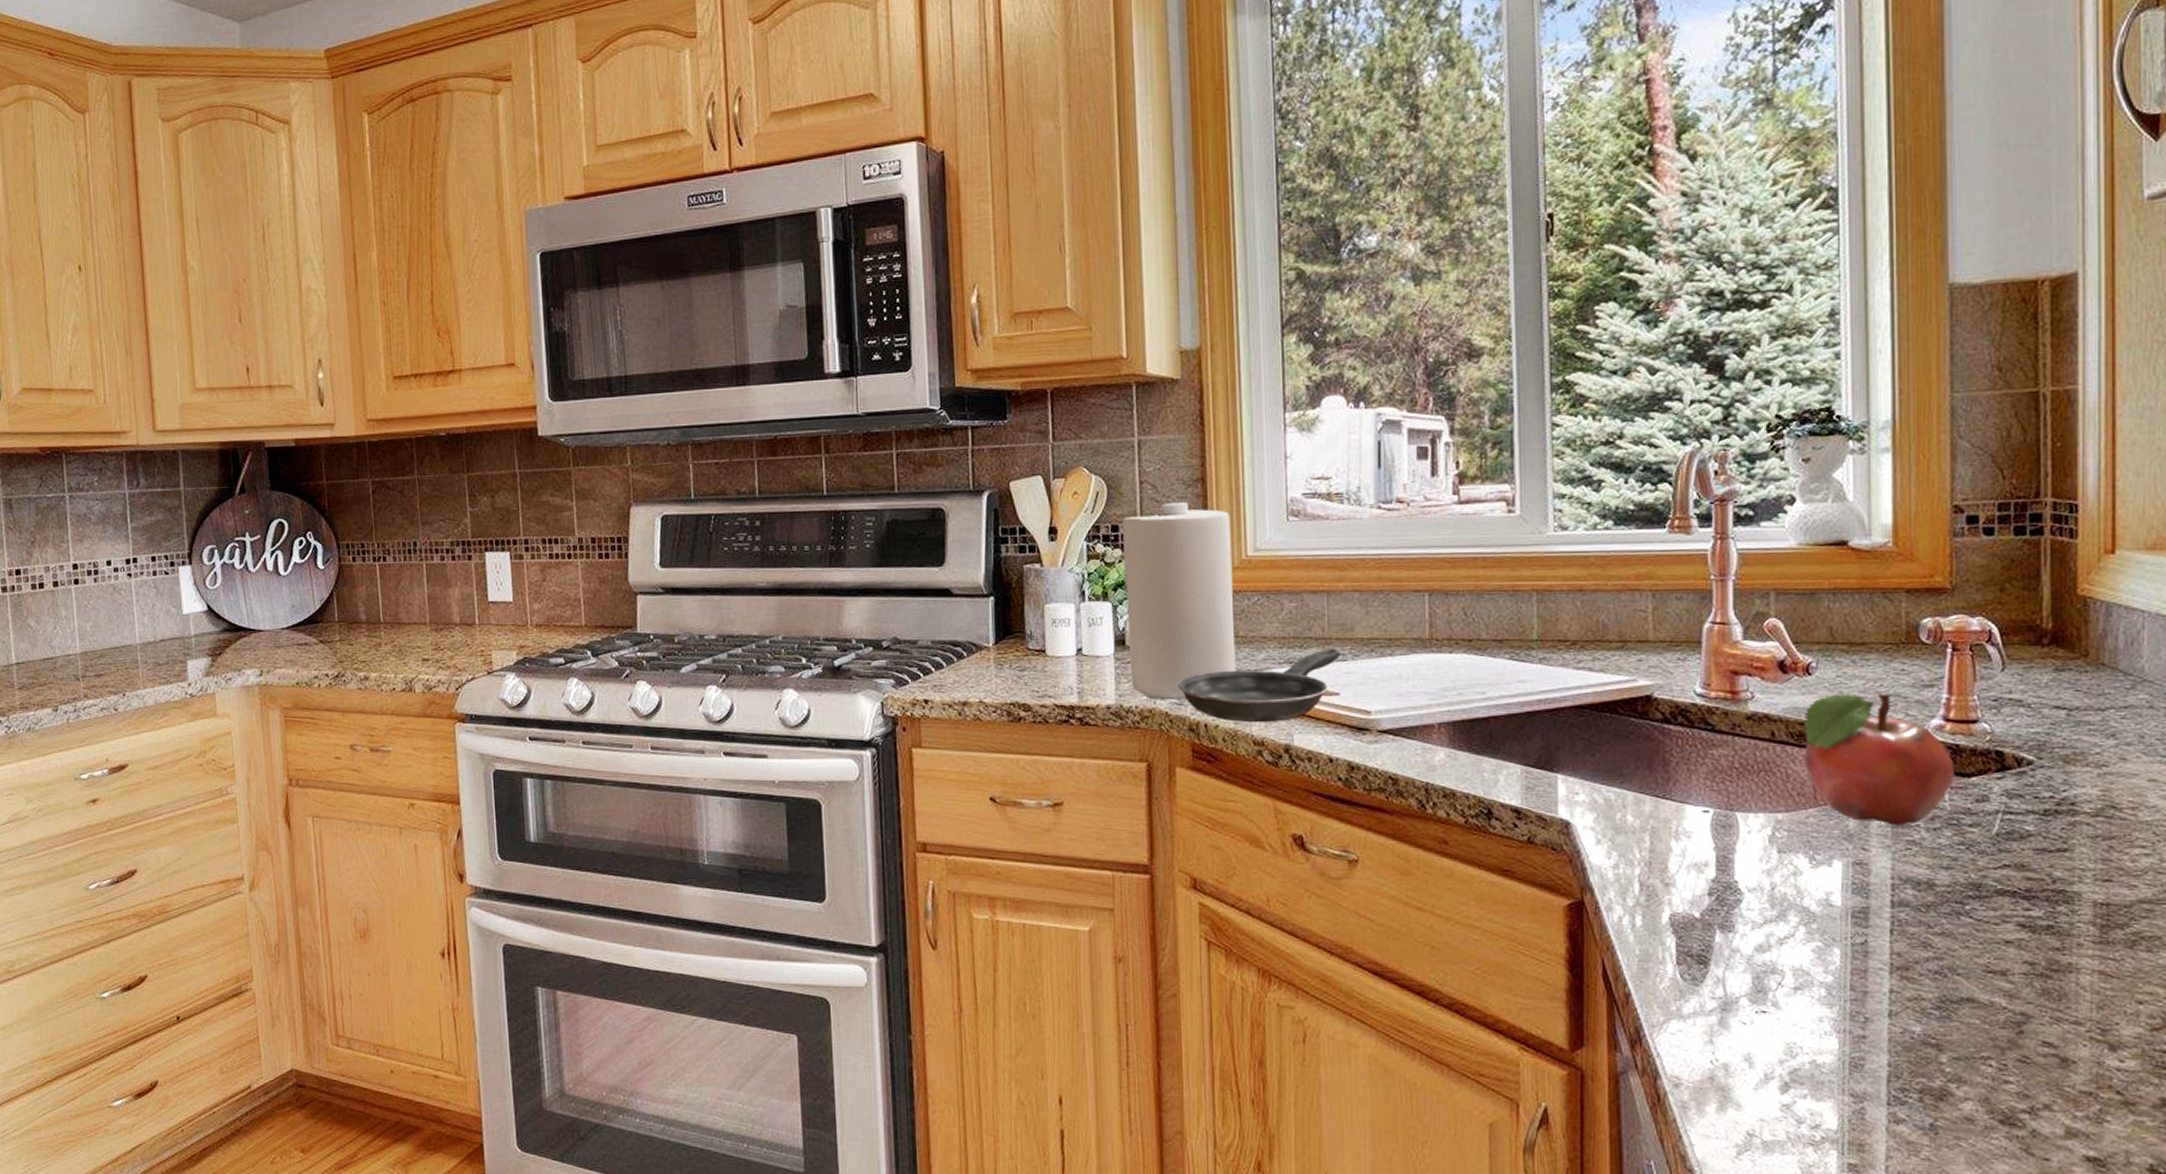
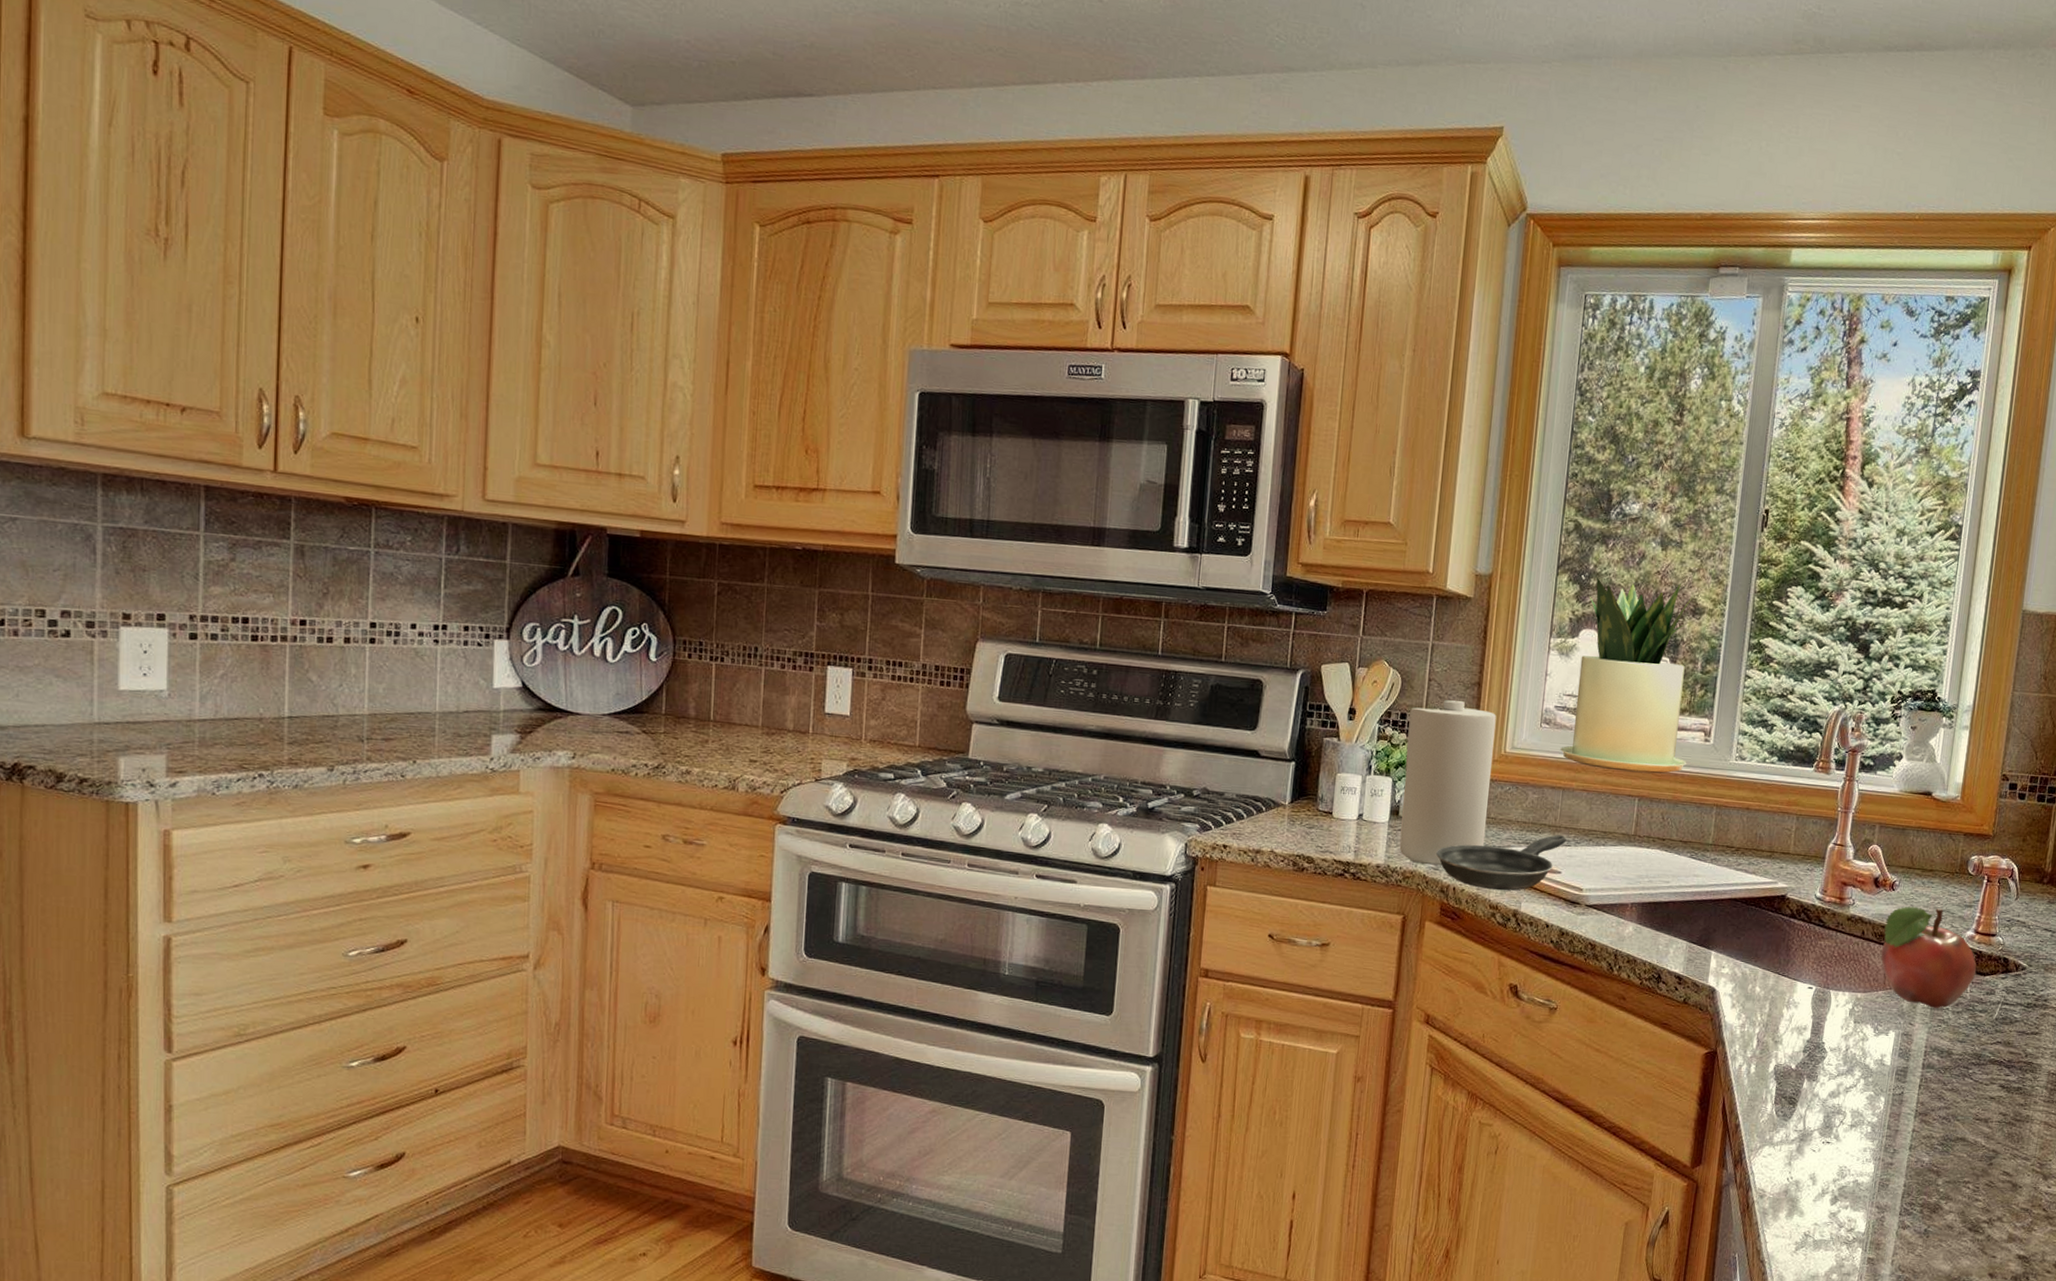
planter: none [1317,321,1488,563] -> present [1560,578,1693,774]

